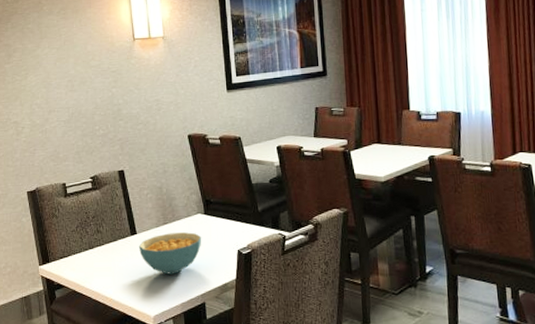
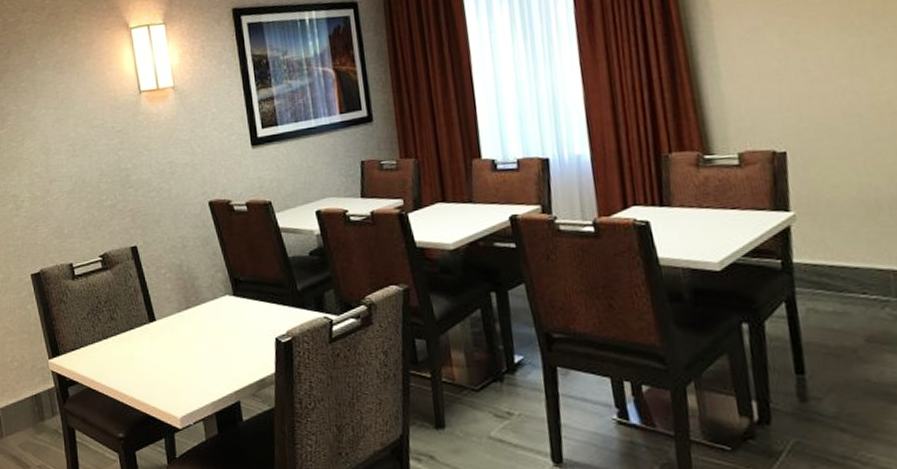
cereal bowl: present [138,232,202,275] -> none [158,317,232,368]

